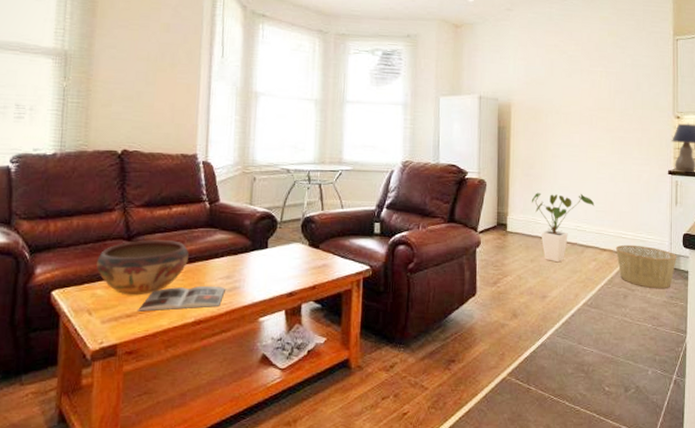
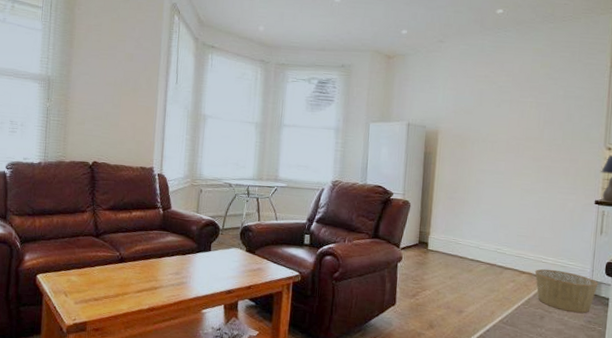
decorative bowl: present [96,240,189,294] -> none [71,238,146,283]
magazine: present [138,285,225,312] -> none [103,278,174,298]
house plant: present [531,192,595,263] -> none [453,215,516,281]

